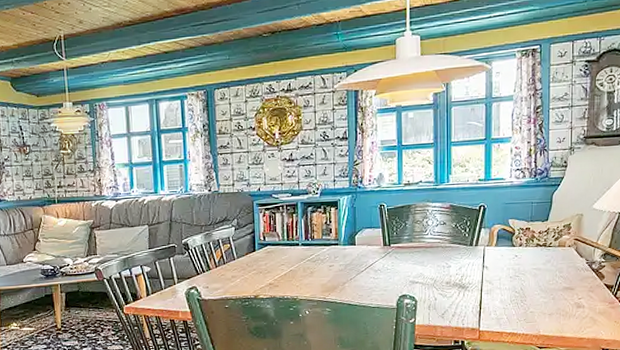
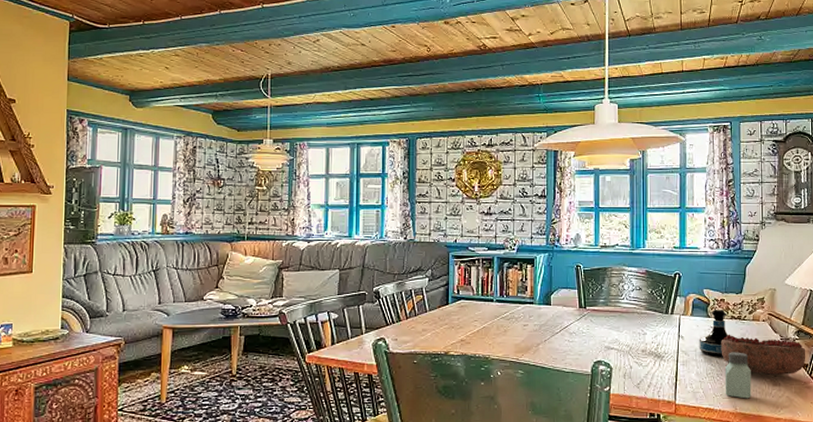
tequila bottle: none [503,237,534,285] -> present [699,308,729,358]
decorative bowl: none [525,261,612,298] -> present [721,334,806,376]
saltshaker: none [528,278,555,322] -> present [724,352,751,399]

